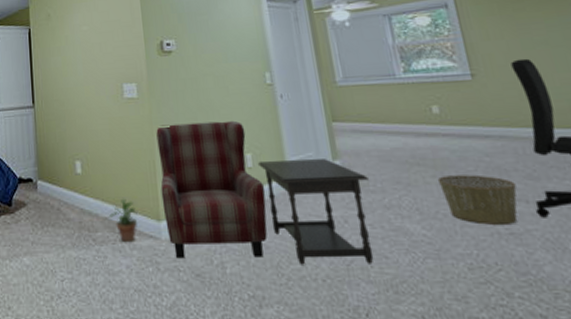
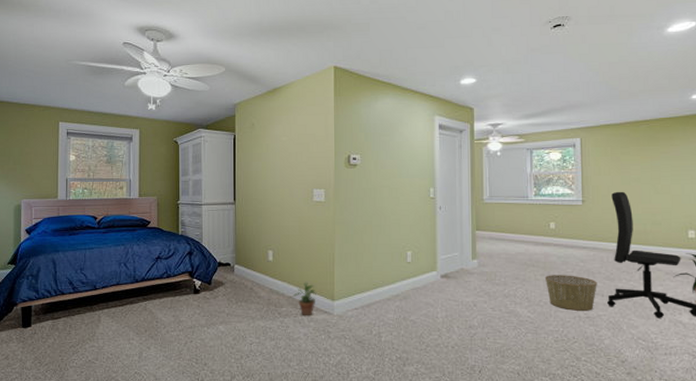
armchair: present [156,120,267,259] -> none [337,225,419,330]
side table: present [257,159,374,265] -> none [415,258,496,336]

